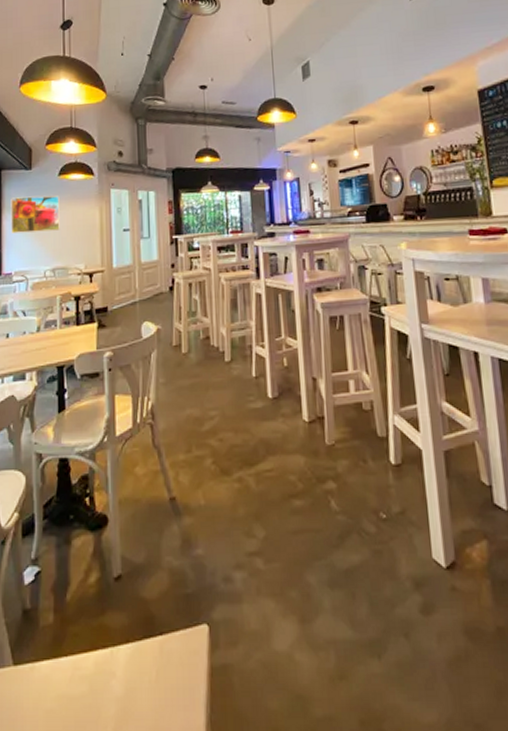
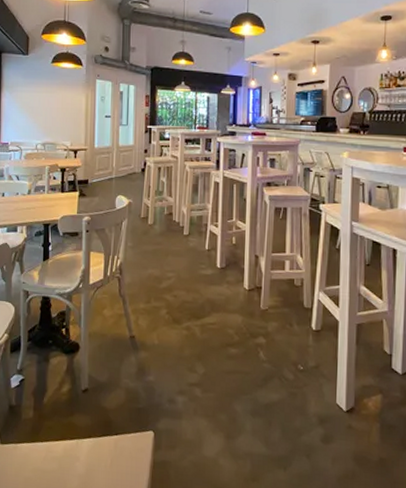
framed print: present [11,195,60,234] -> none [8,78,52,111]

